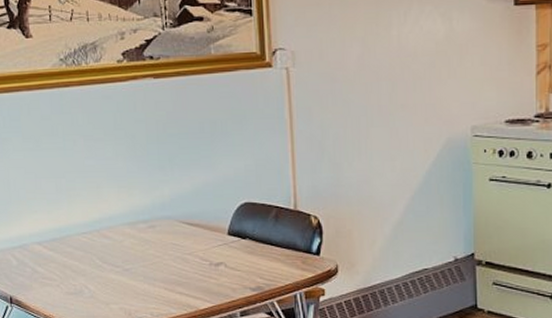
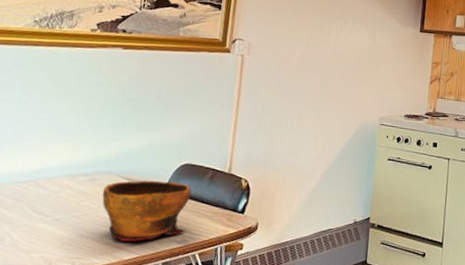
bowl: none [164,223,258,290] -> present [101,180,191,242]

